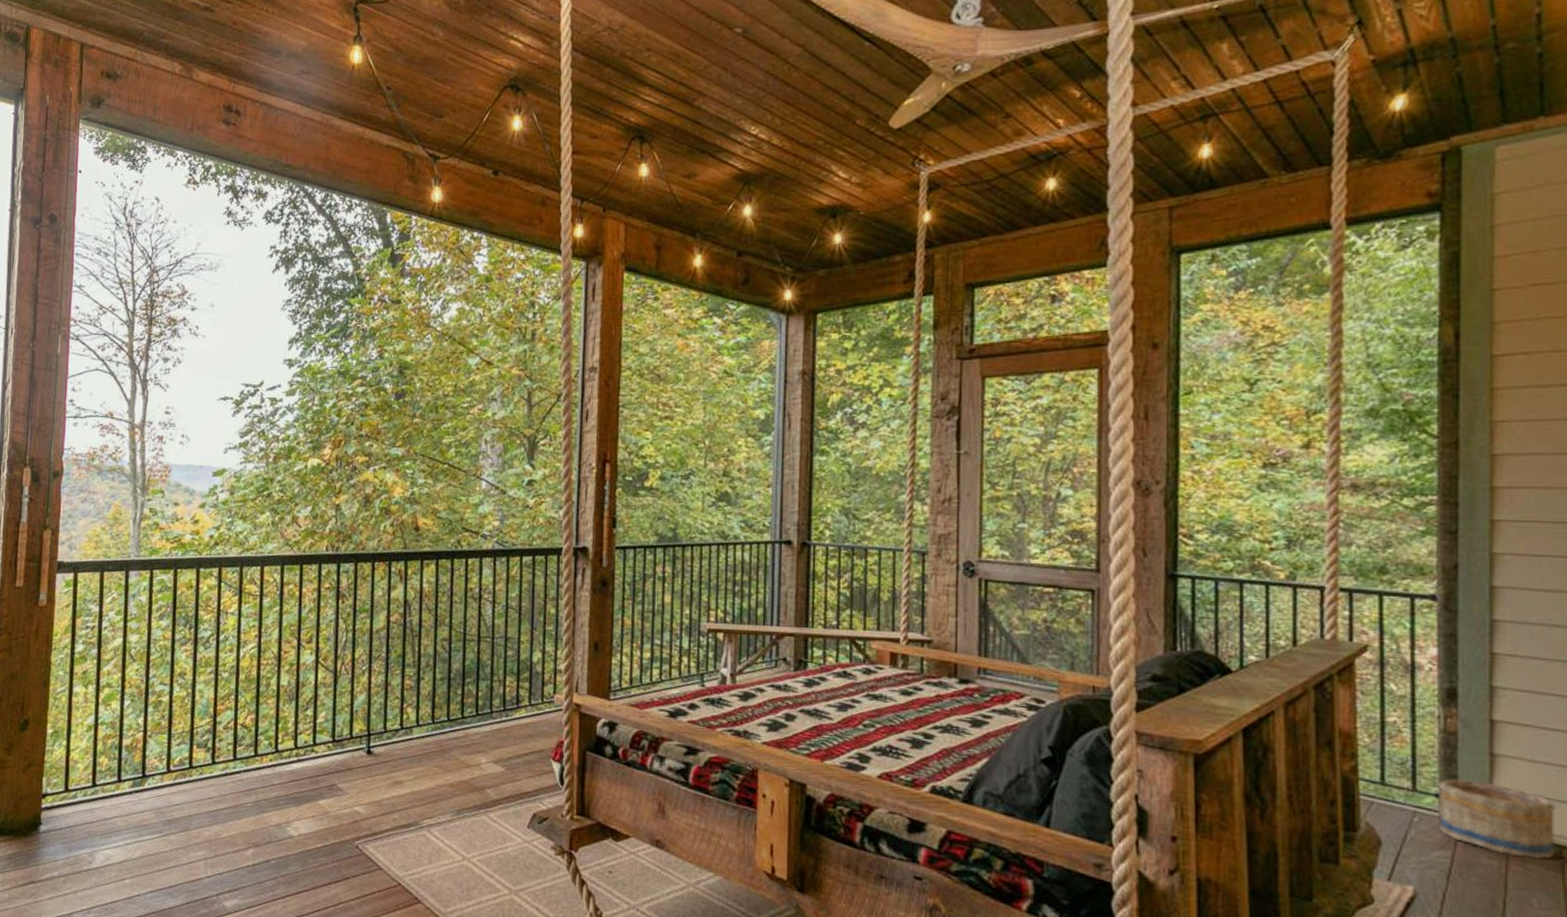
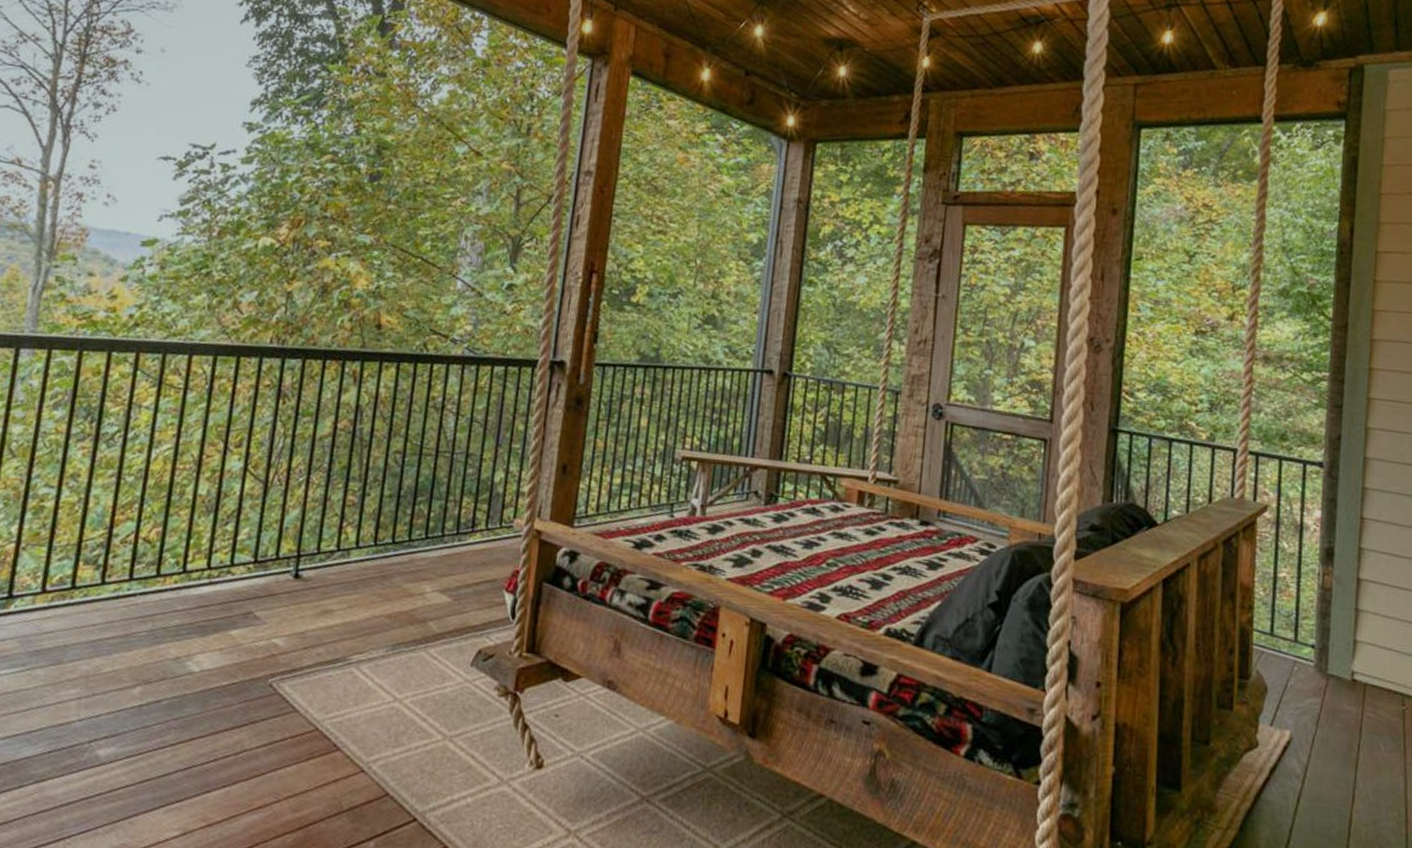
basket: present [1438,778,1556,860] -> none [1314,630,1402,707]

